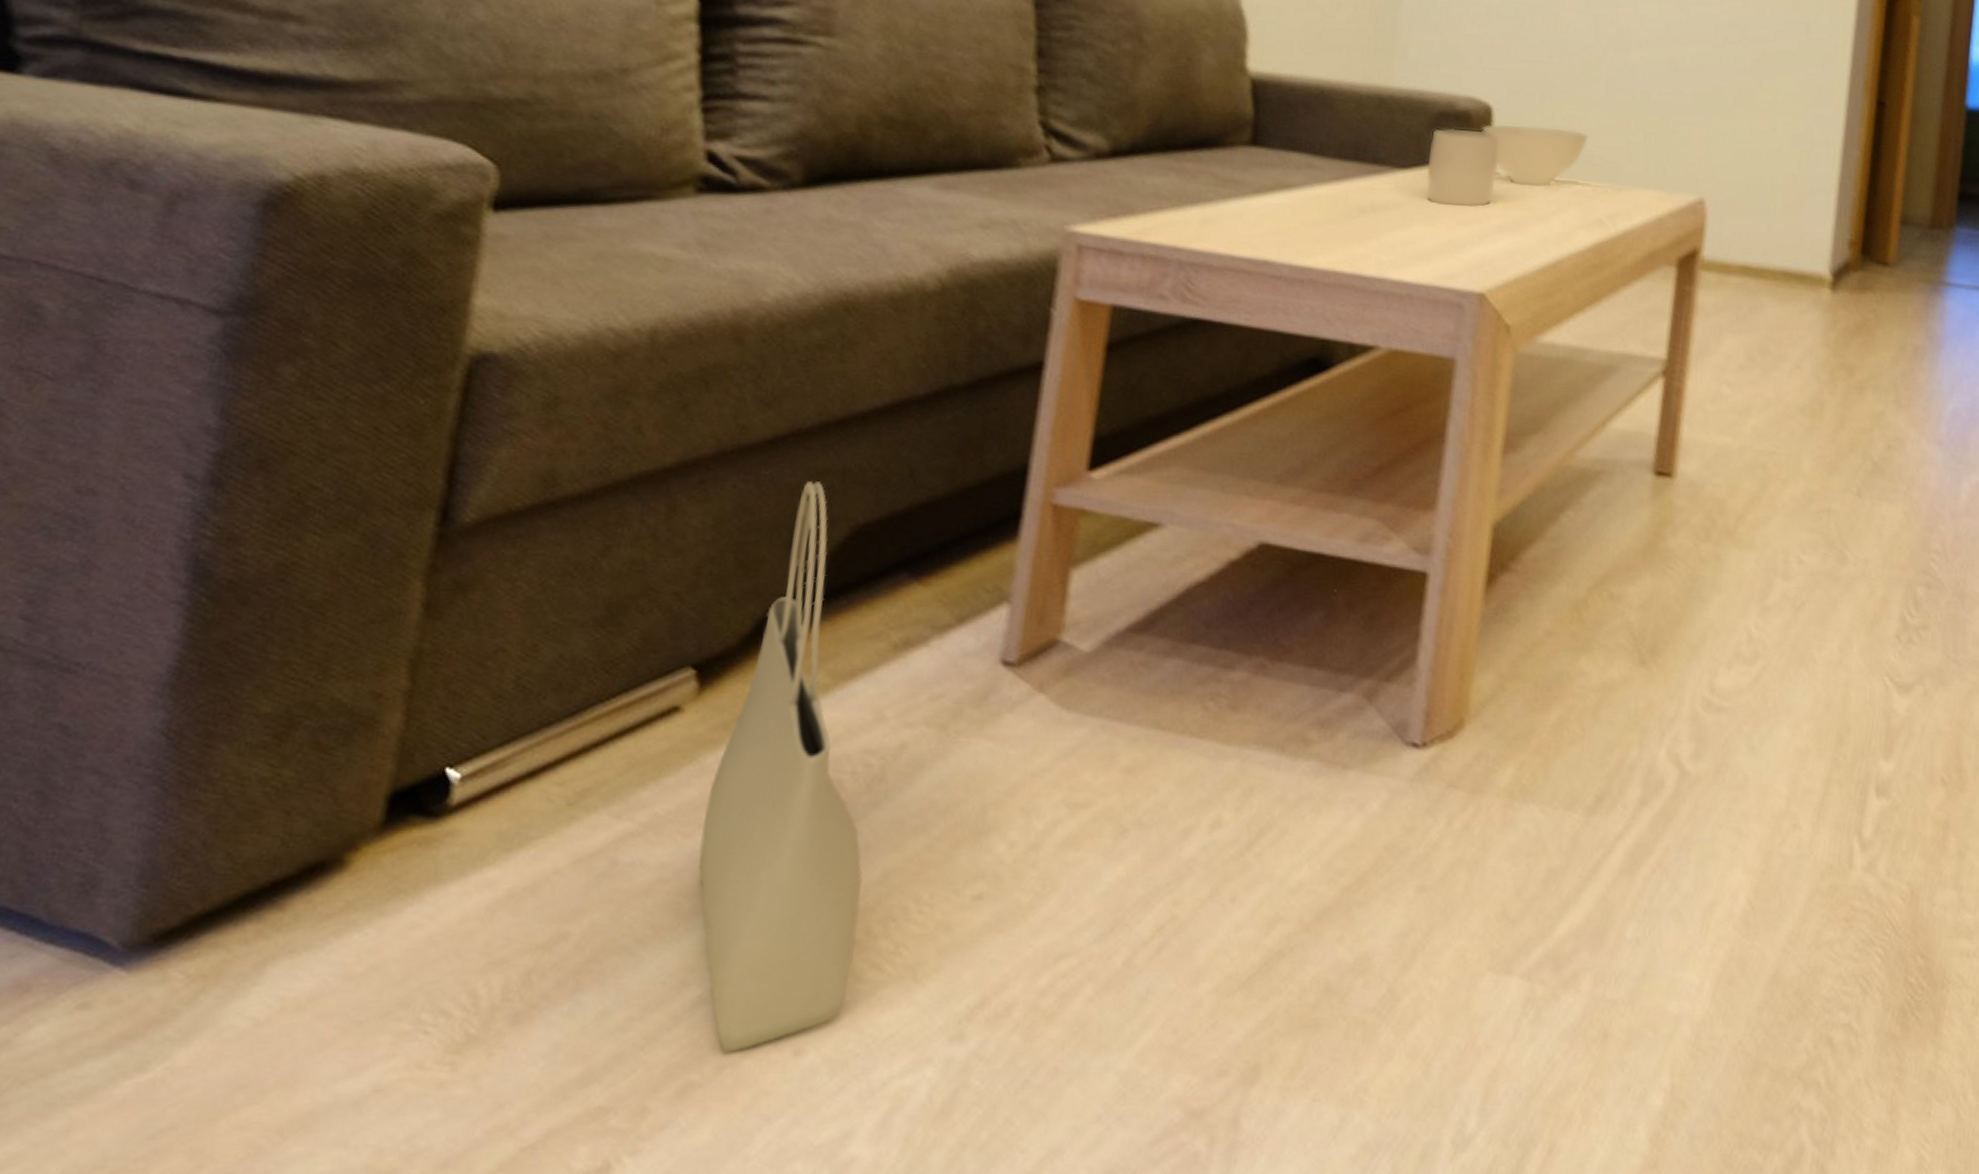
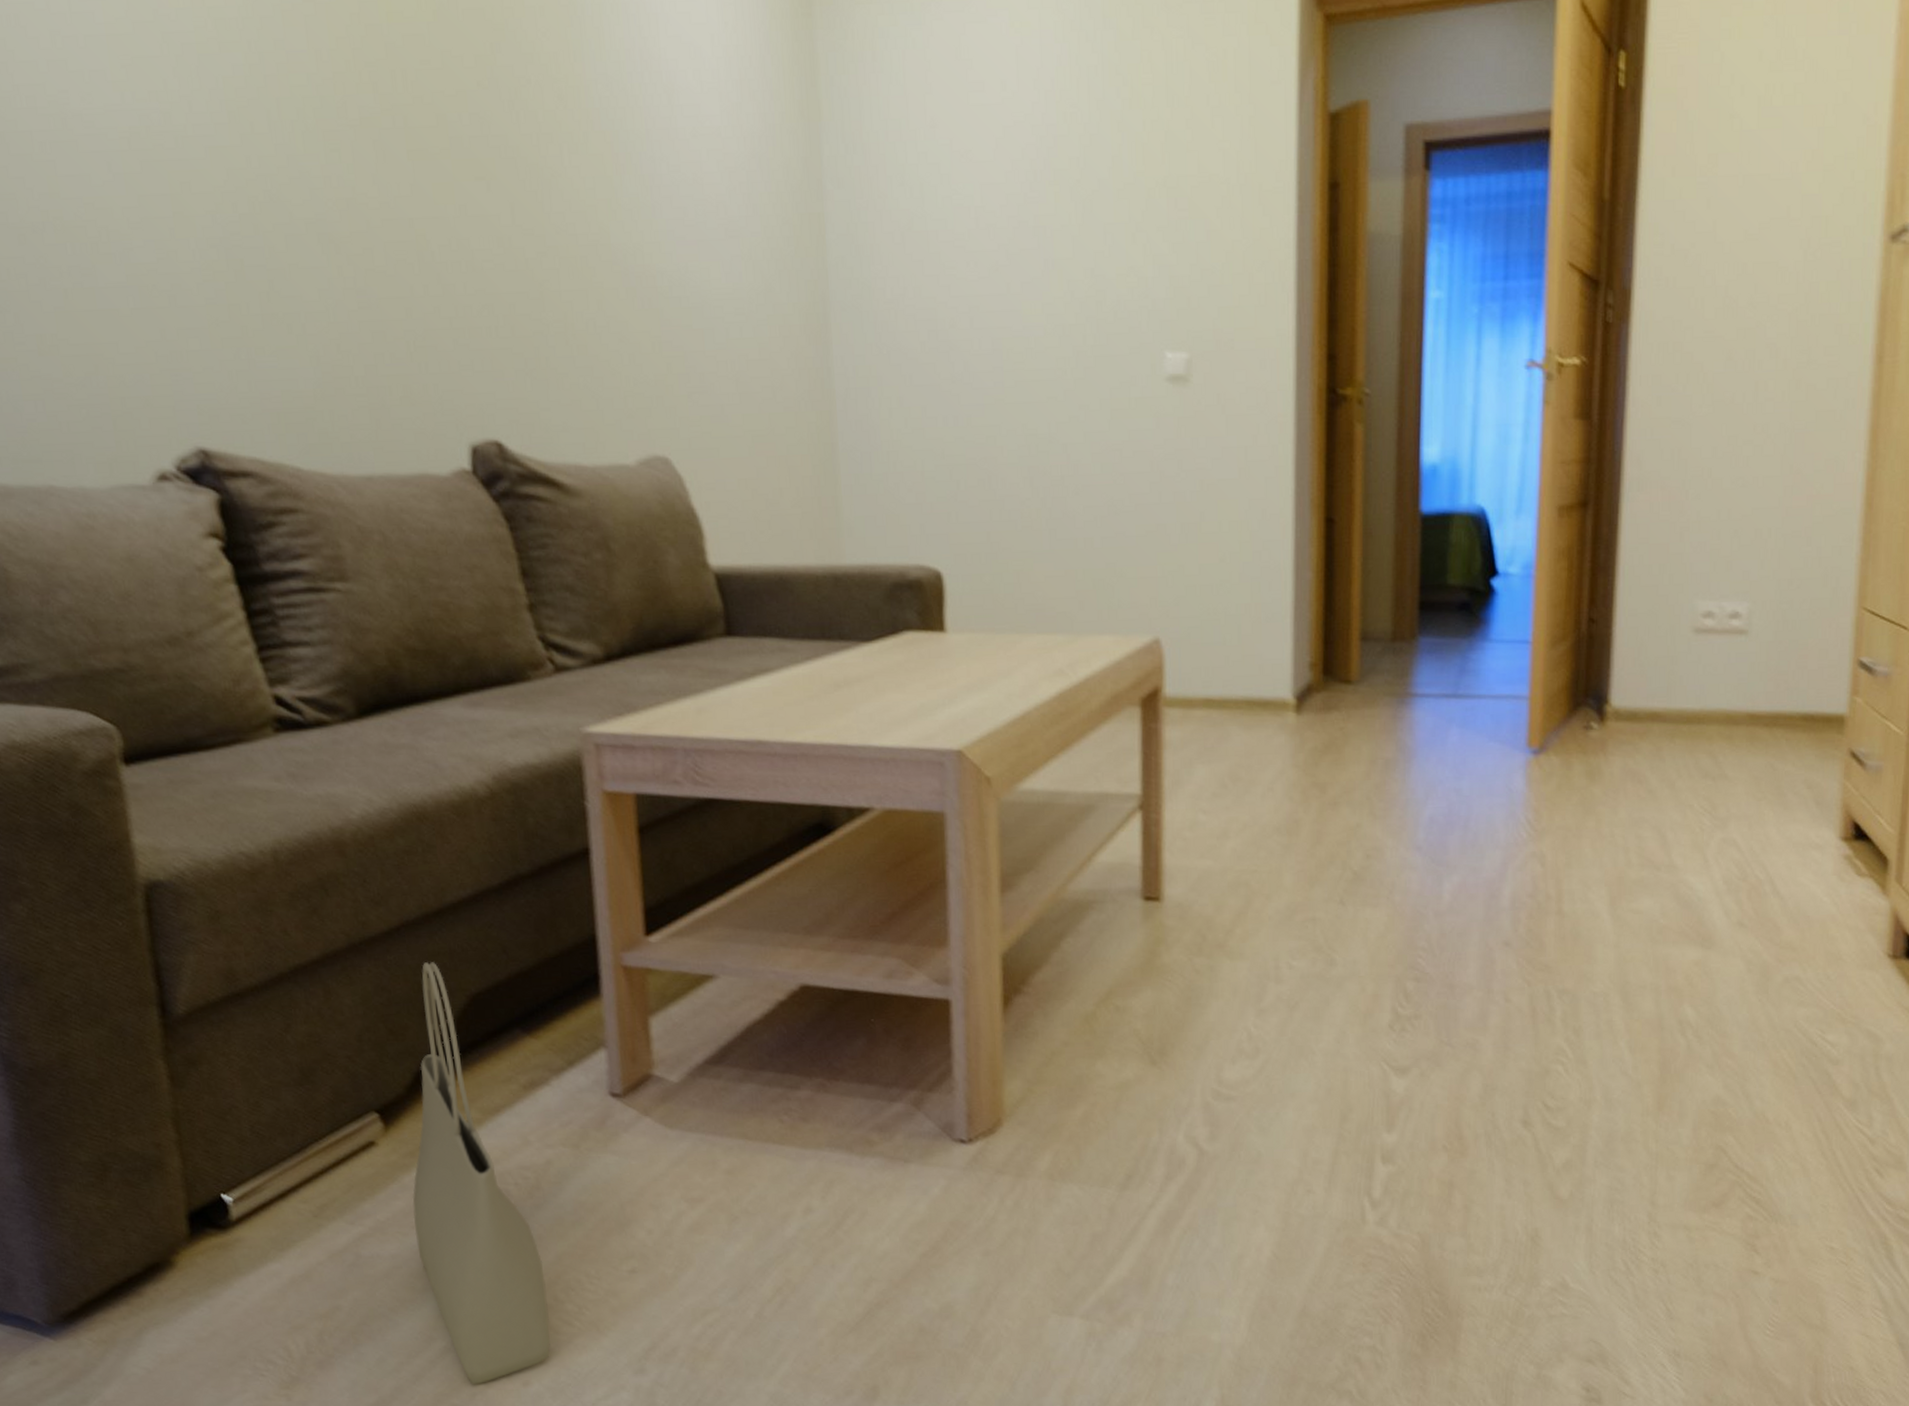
mug: present [1425,128,1500,208] -> none [888,595,958,672]
bowl: present [1482,124,1589,188] -> none [935,585,1038,646]

